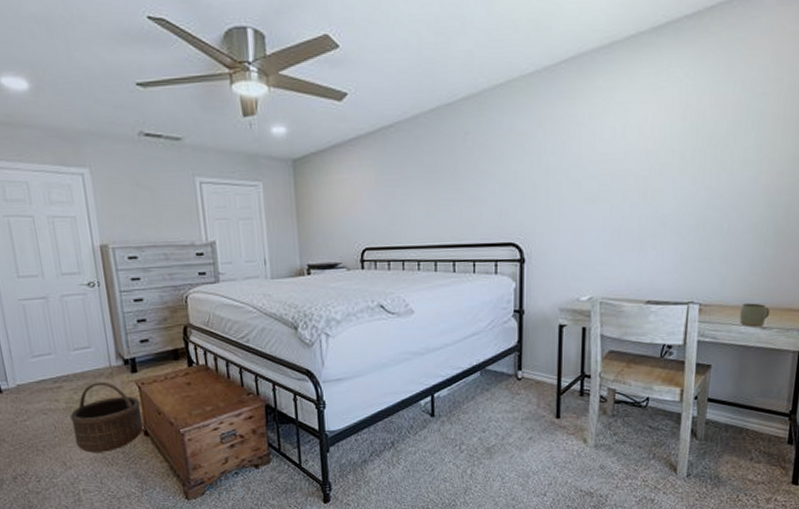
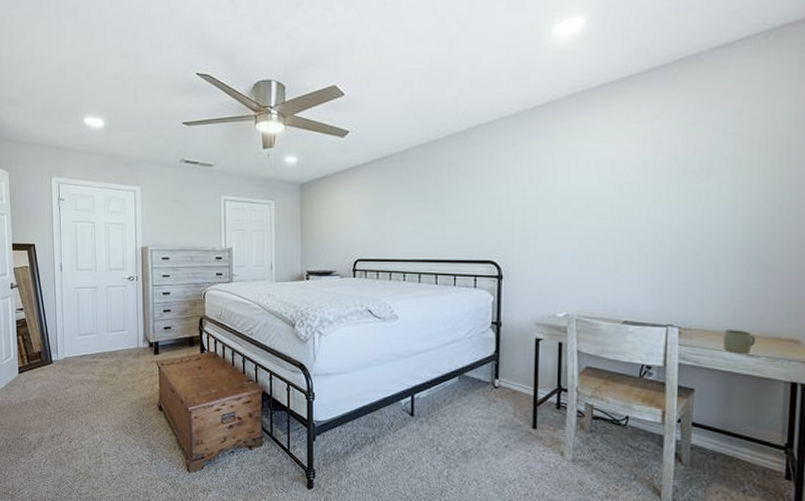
basket: present [69,381,144,453] -> none [101,359,159,422]

